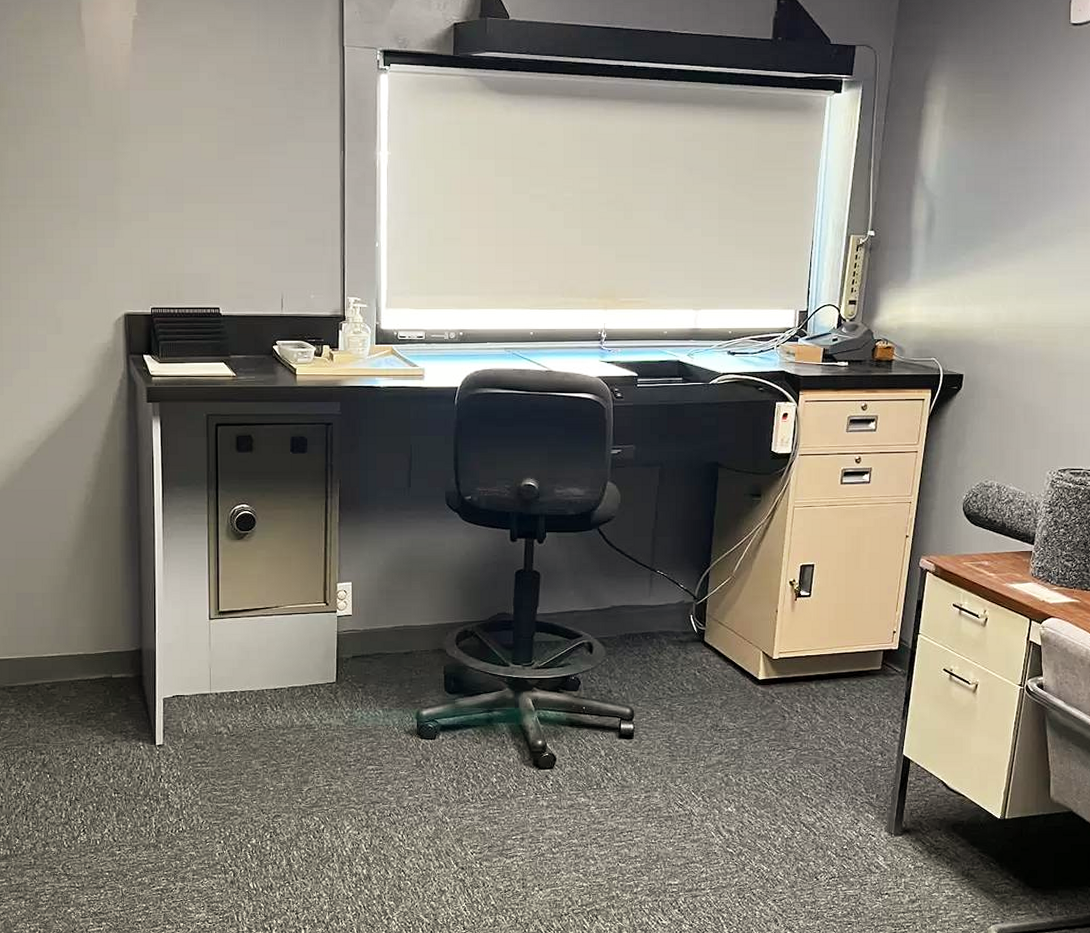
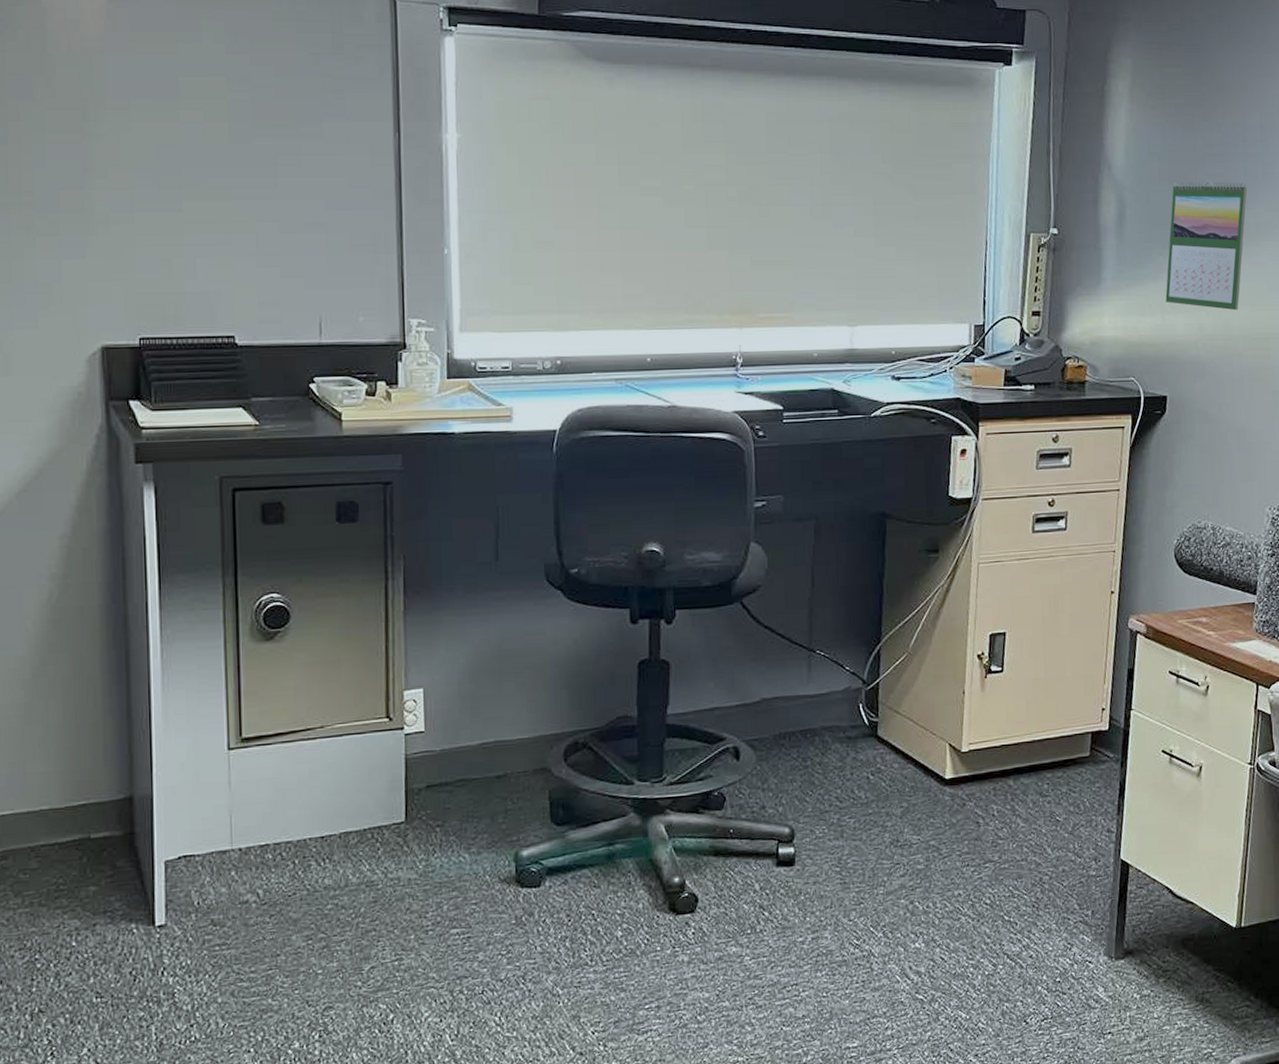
calendar: none [966,191,1045,303] -> present [1165,180,1248,311]

